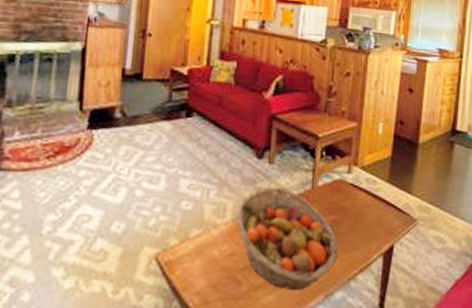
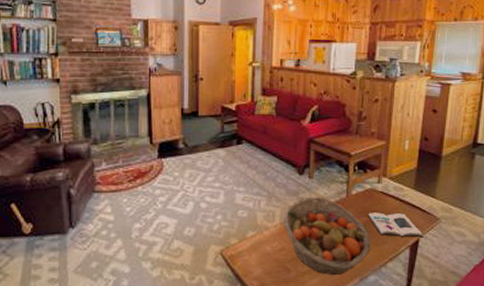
book: none [334,209,399,243] -> present [367,212,424,238]

